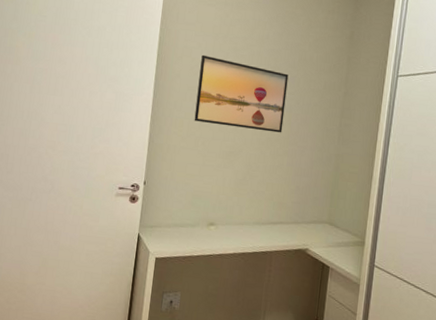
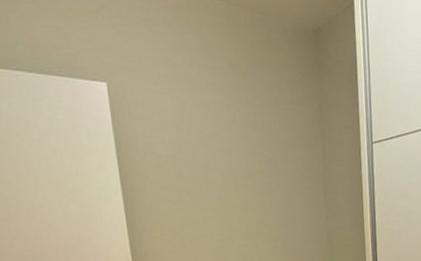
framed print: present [194,54,289,133] -> none [167,149,270,222]

